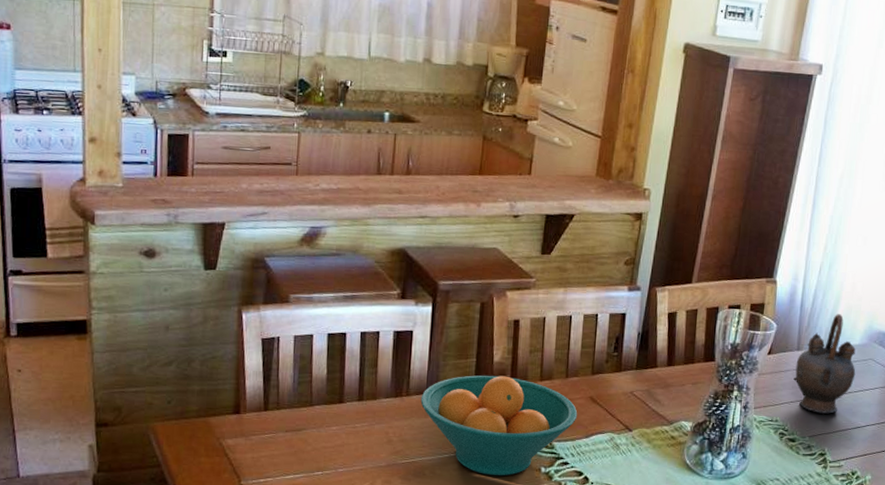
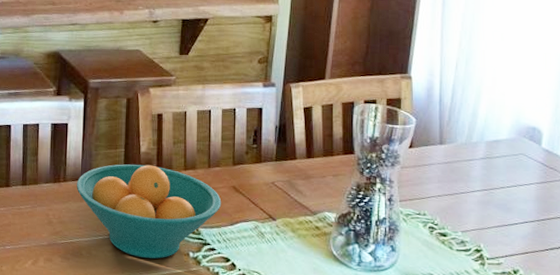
teapot: present [793,314,856,414] -> none [439,108,506,209]

